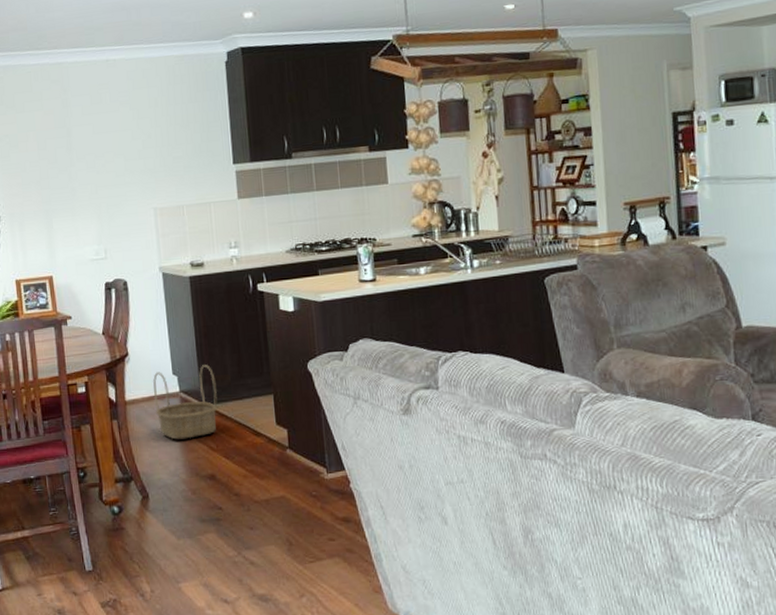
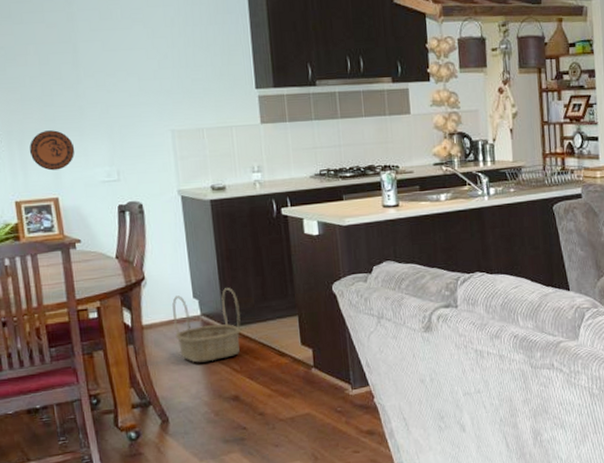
decorative plate: none [28,211,68,250] -> present [29,130,75,171]

